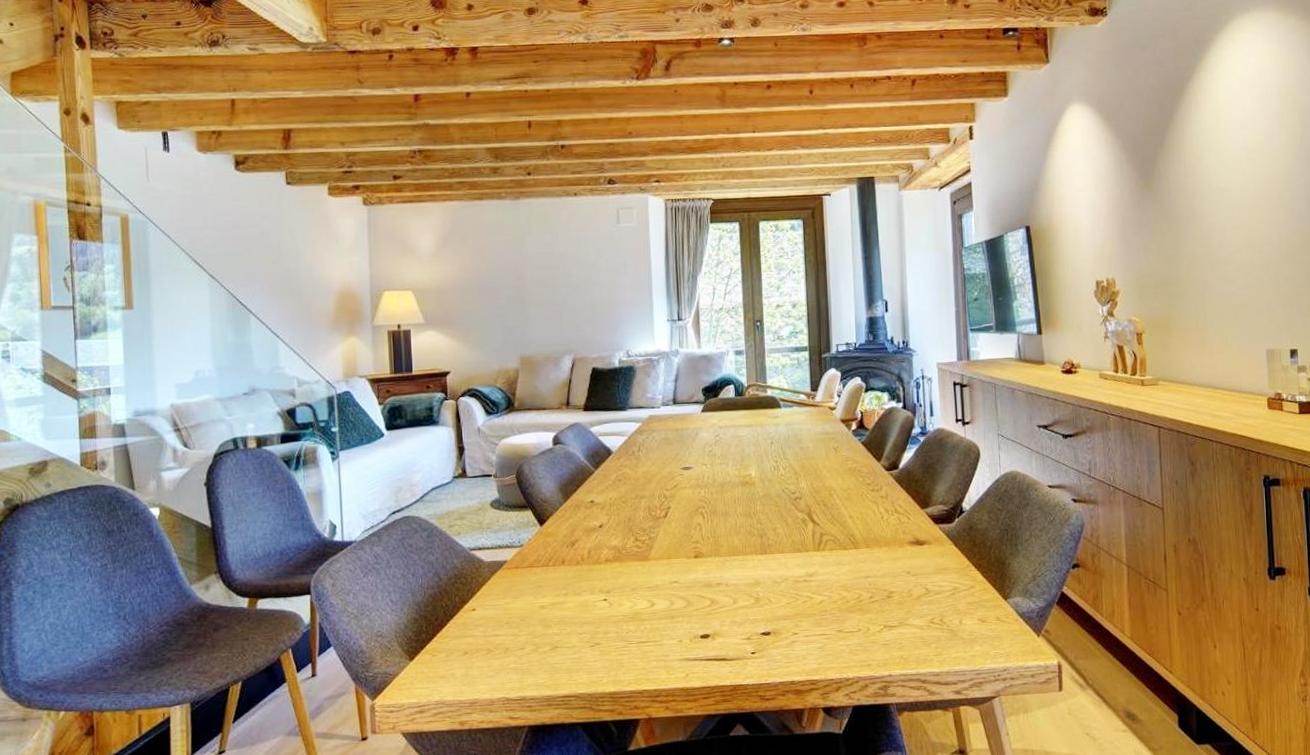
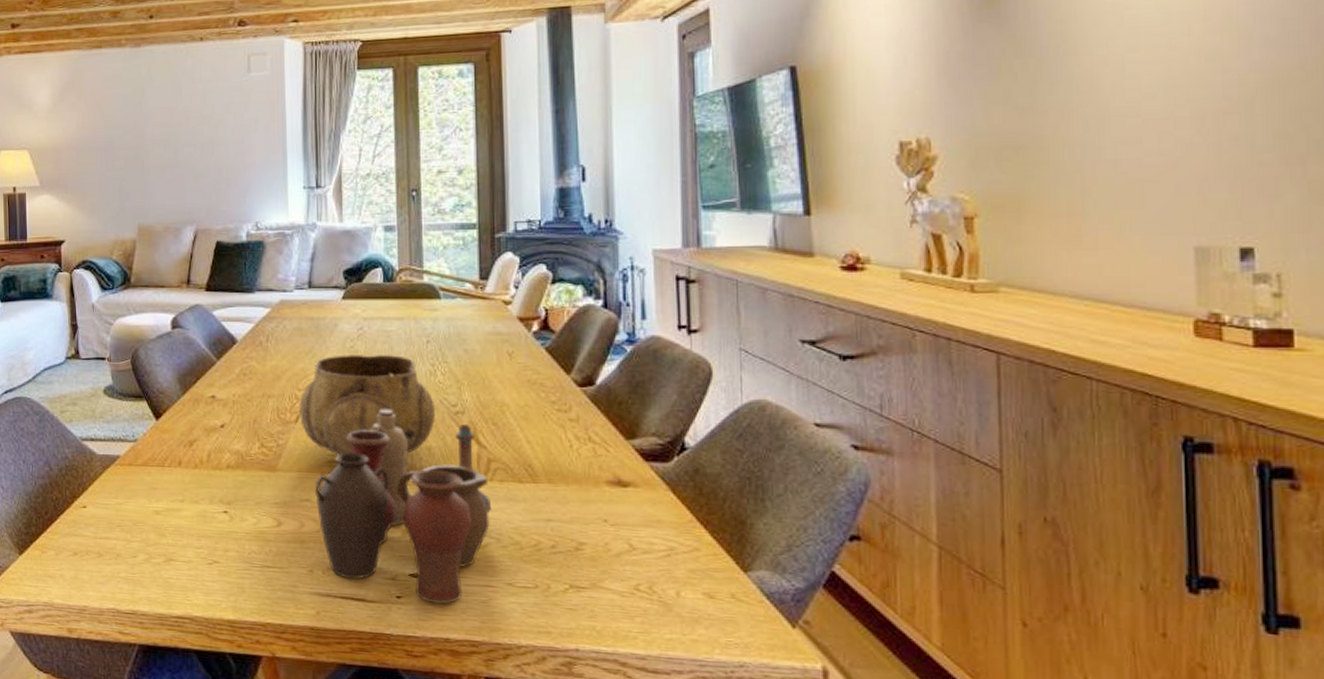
decorative bowl: none [667,455,779,543] -> present [298,355,435,456]
vase: none [682,500,825,655] -> present [314,409,492,604]

